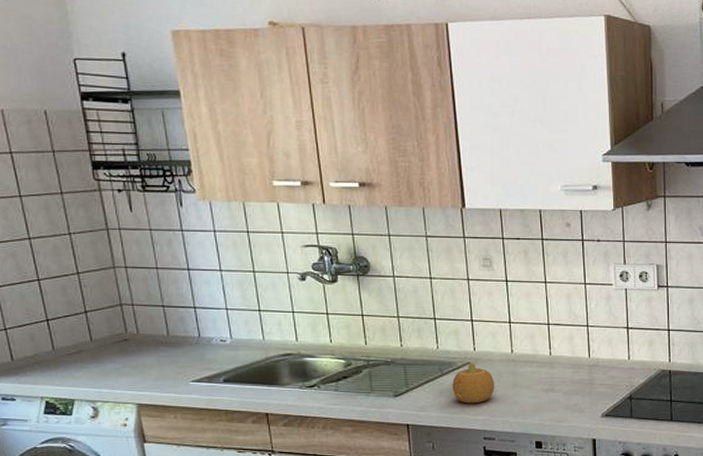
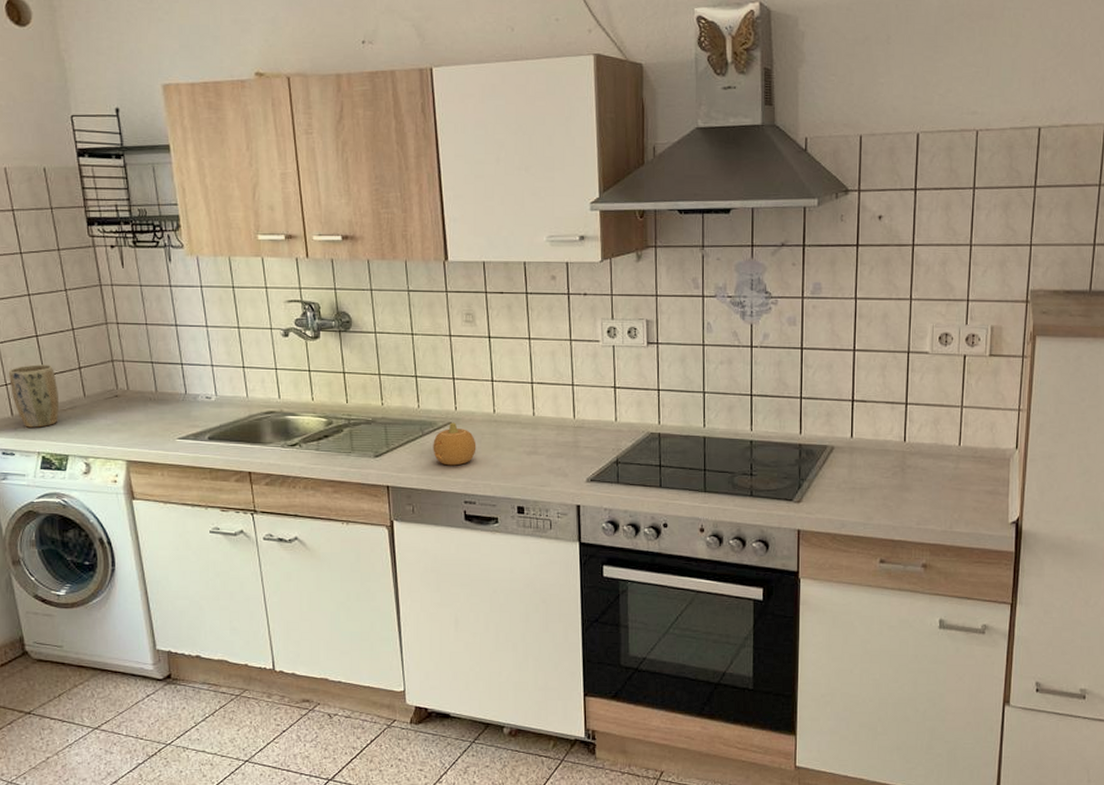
plant pot: none [7,309,64,372] -> present [8,364,60,428]

